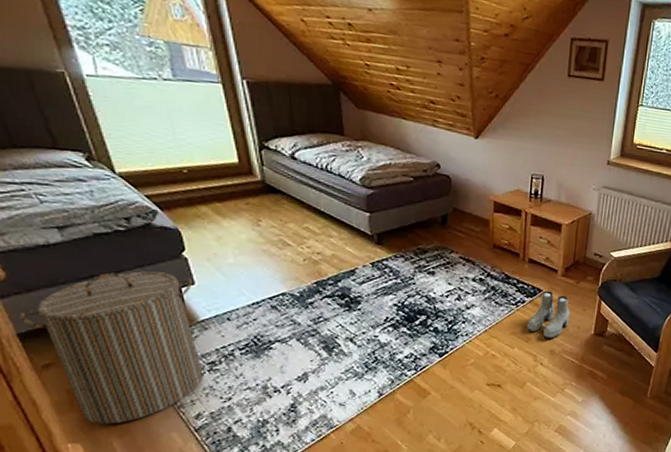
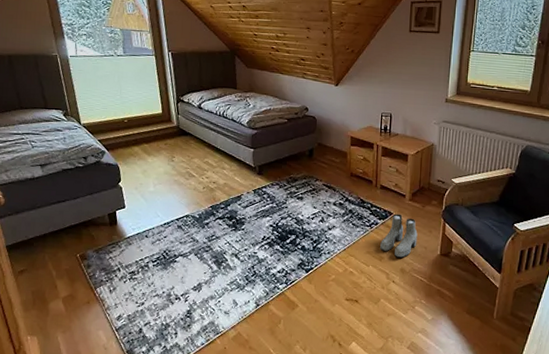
laundry hamper: present [19,271,203,424] -> none [9,197,126,322]

